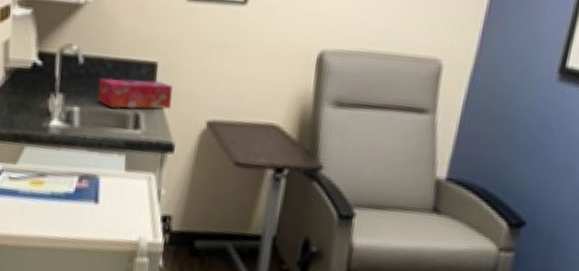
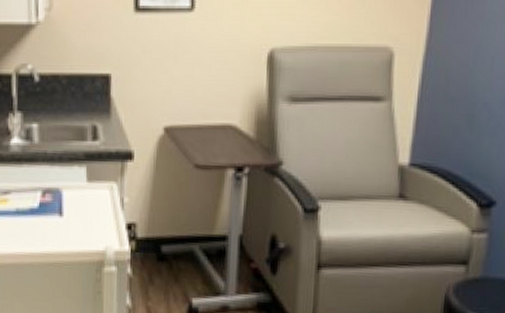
tissue box: present [97,78,173,110] -> none [54,92,127,122]

